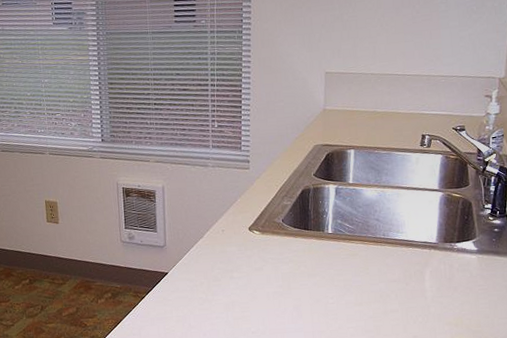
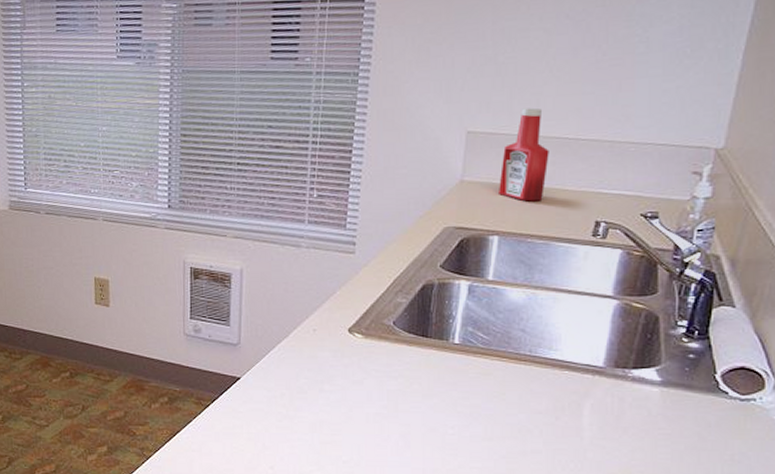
ketchup bottle: none [351,53,386,123] -> present [499,107,549,202]

